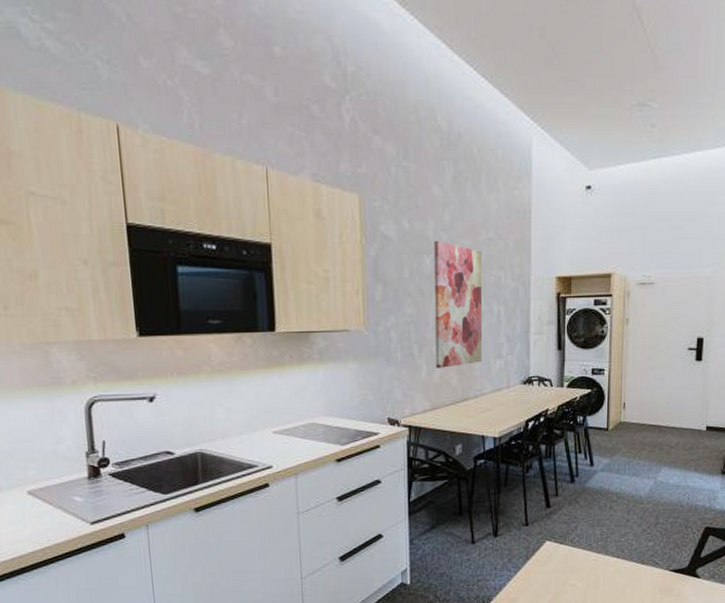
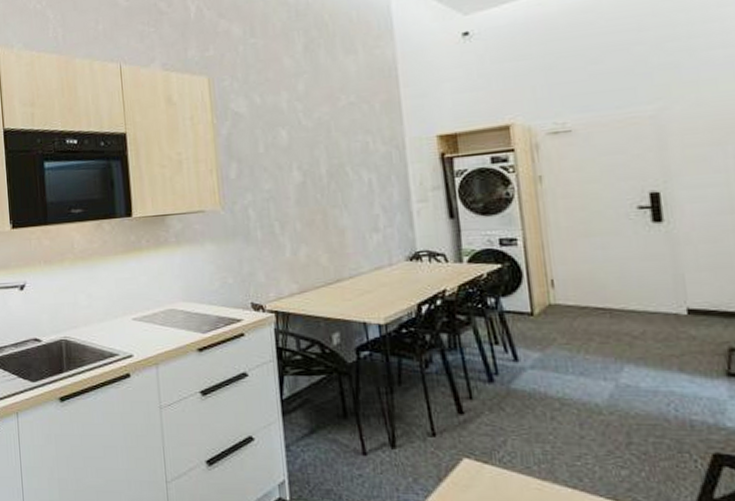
wall art: present [434,240,482,368] -> none [289,111,355,246]

